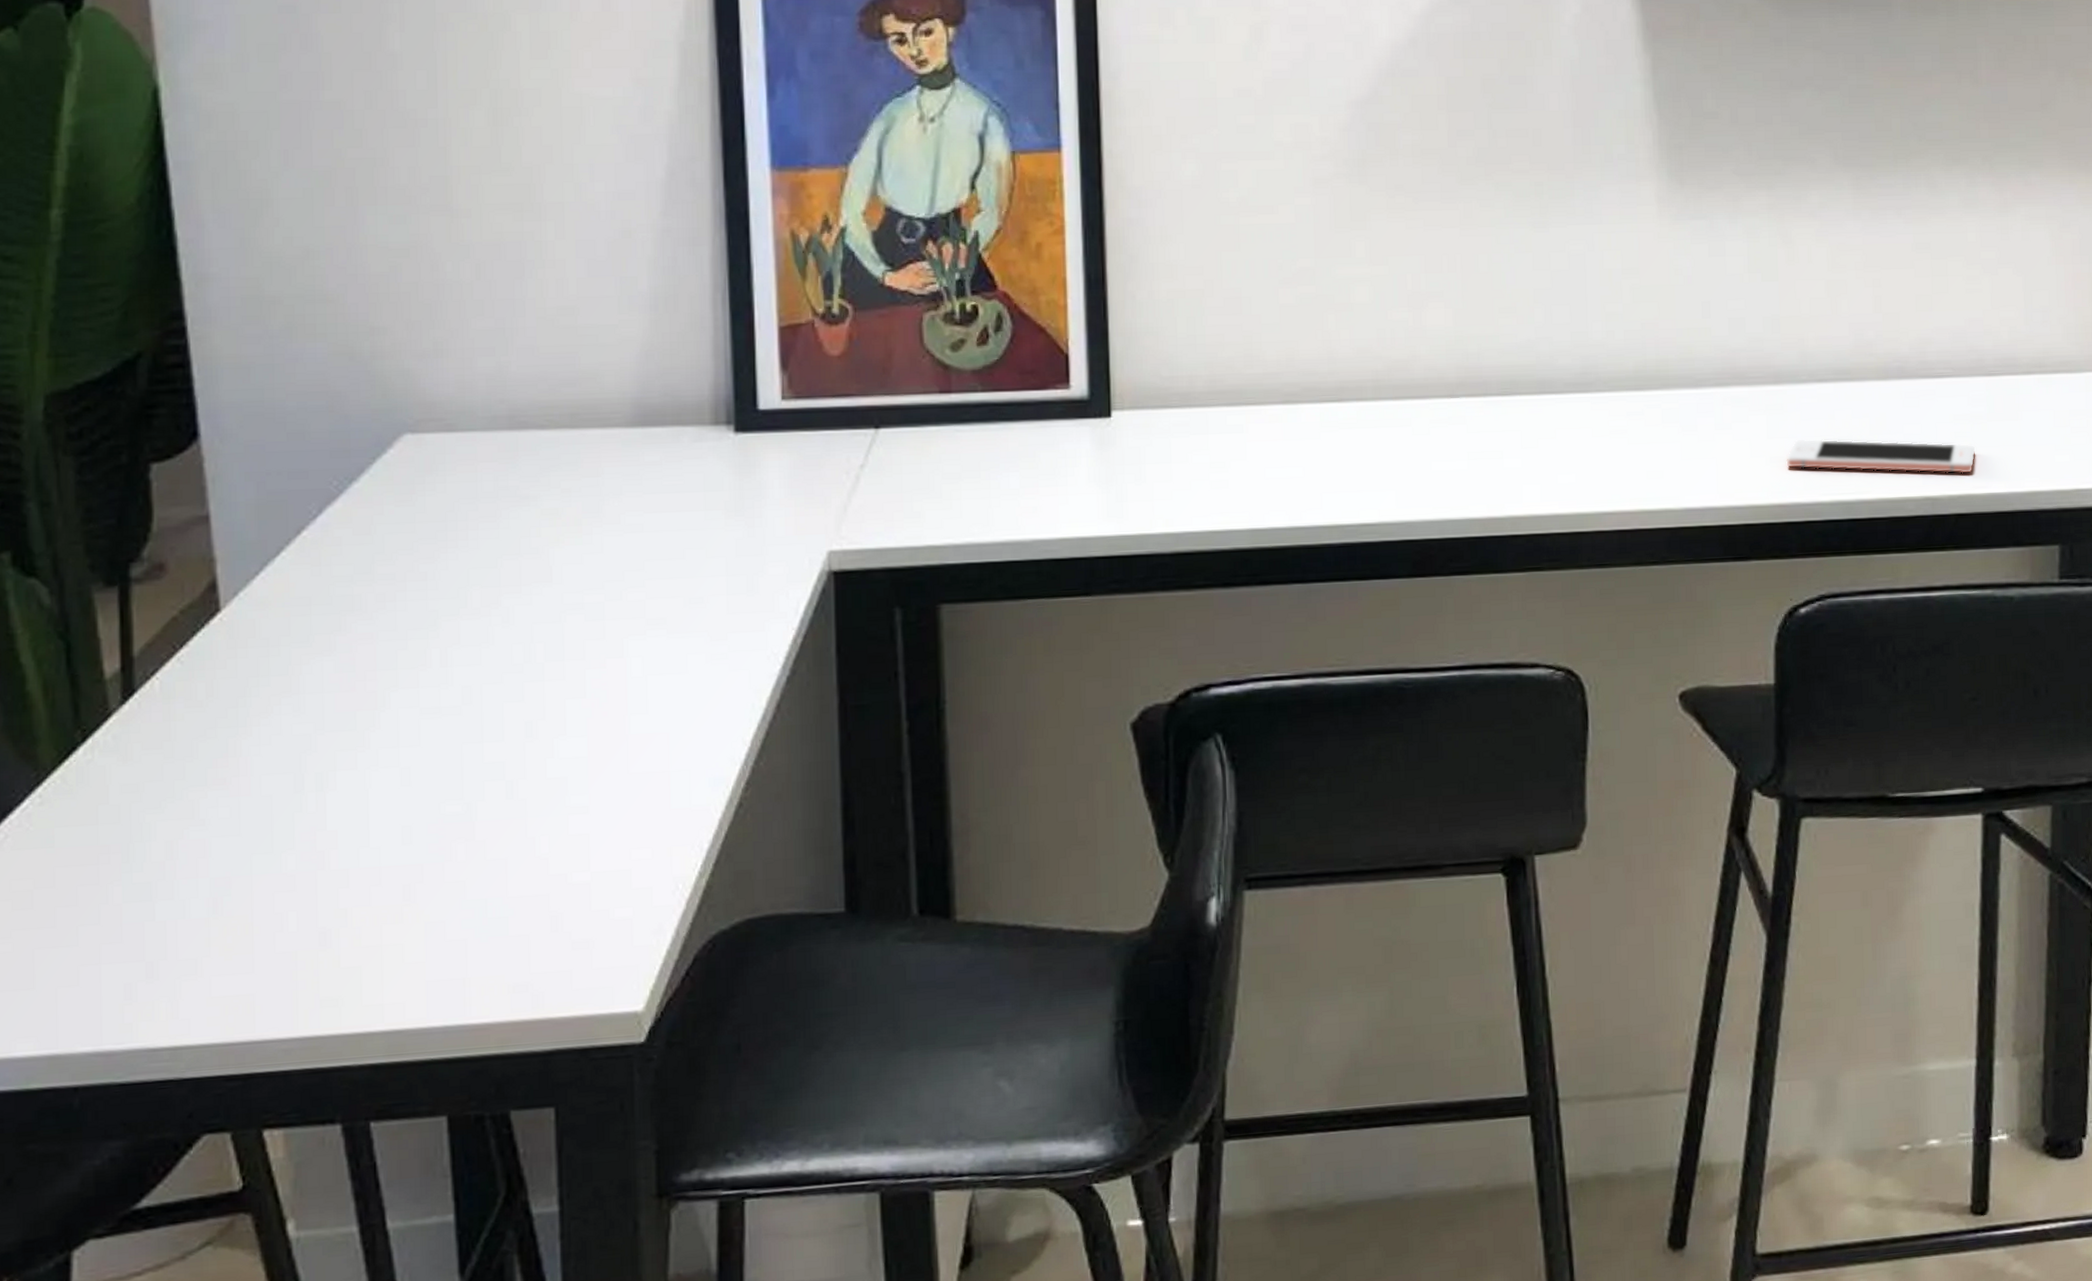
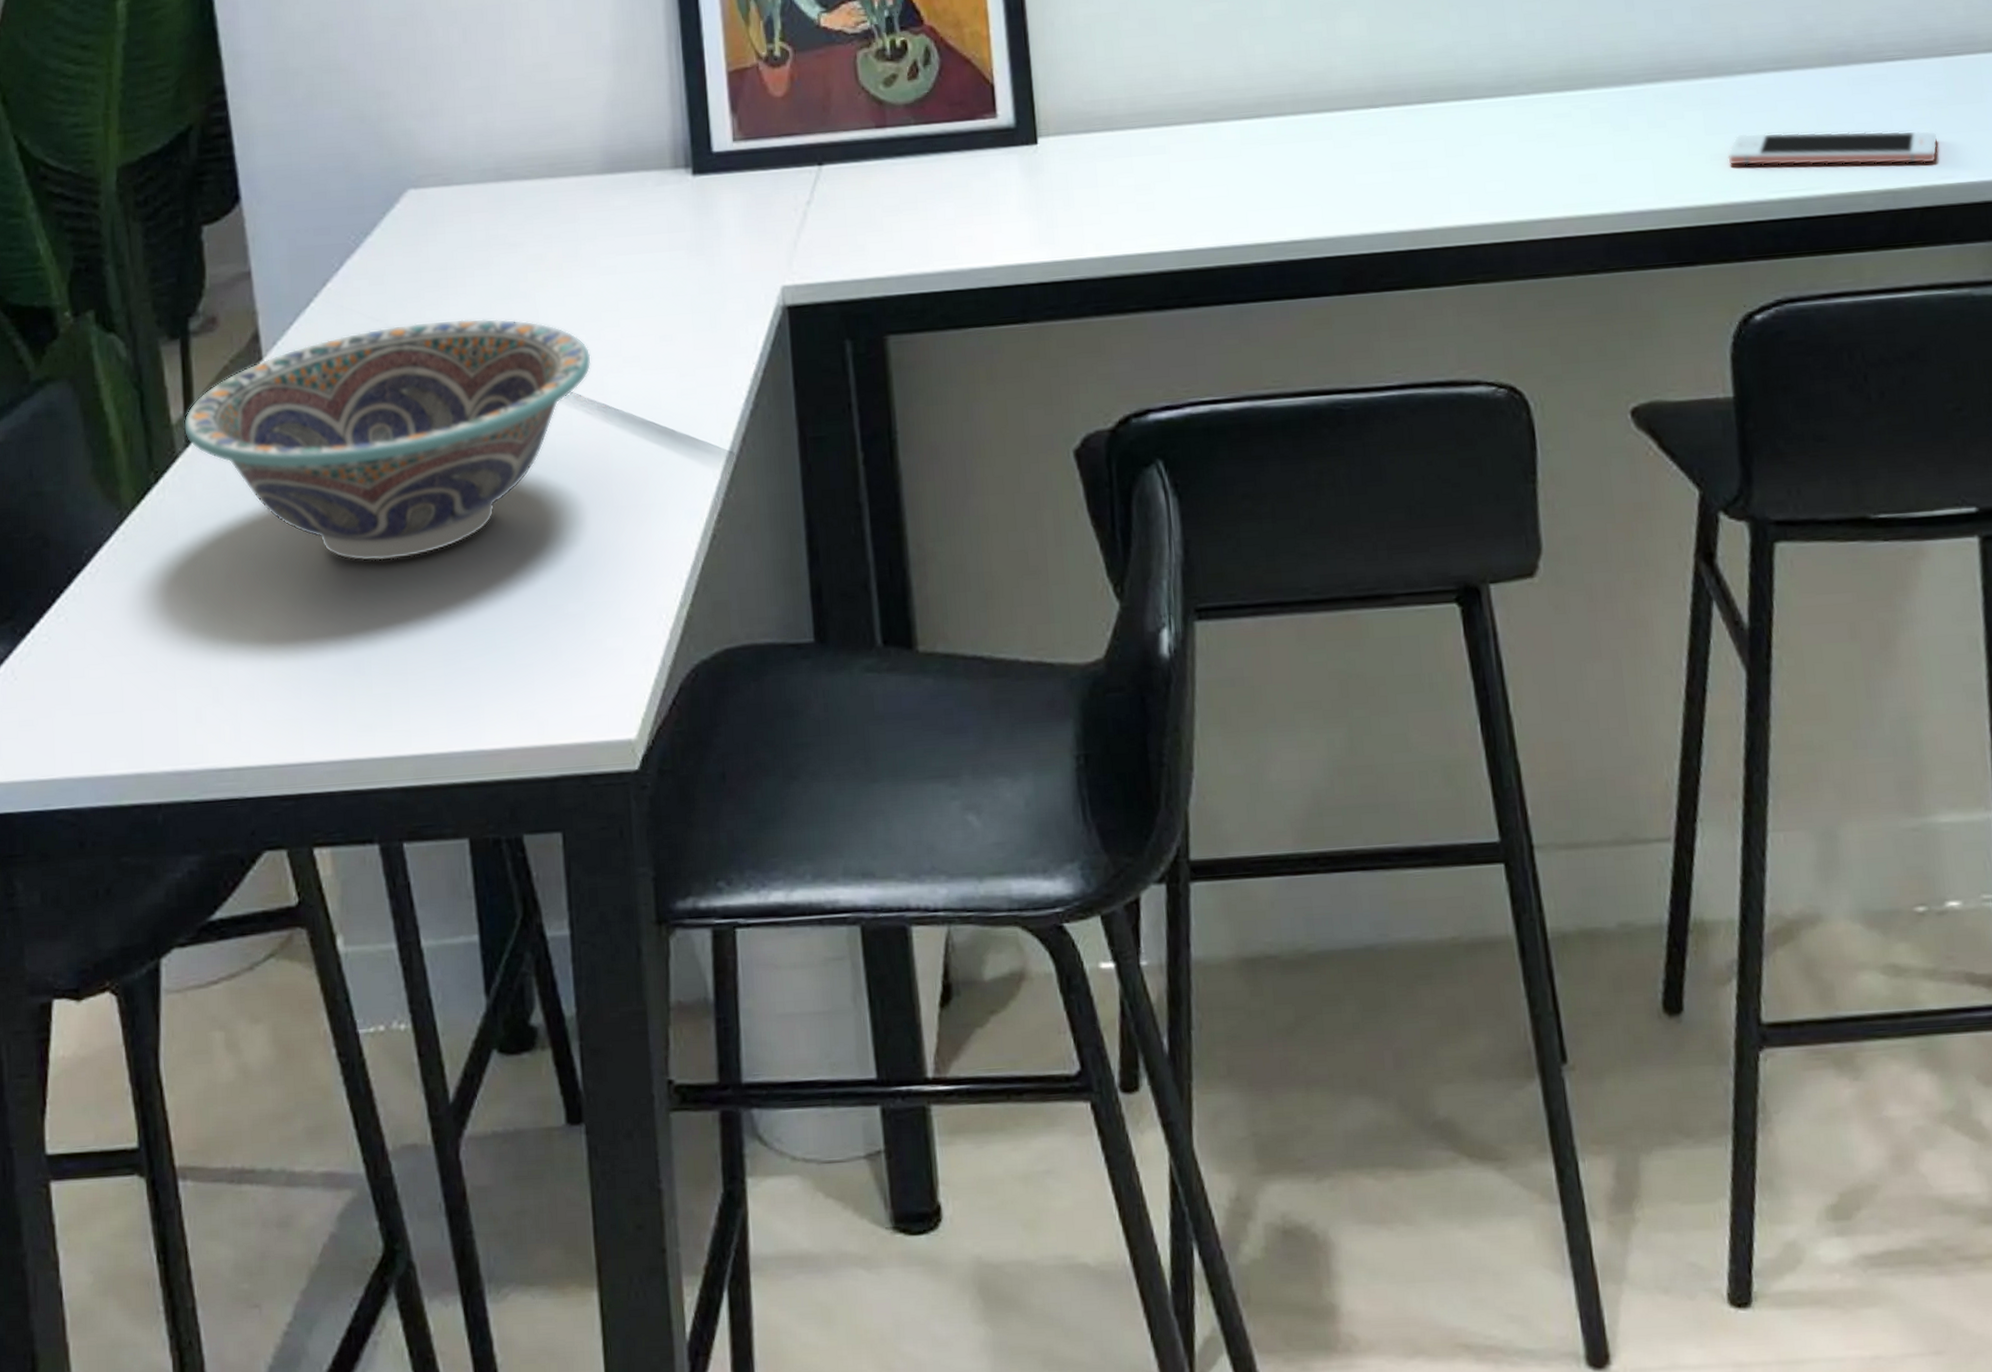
decorative bowl: none [119,574,610,829] -> present [183,318,591,562]

